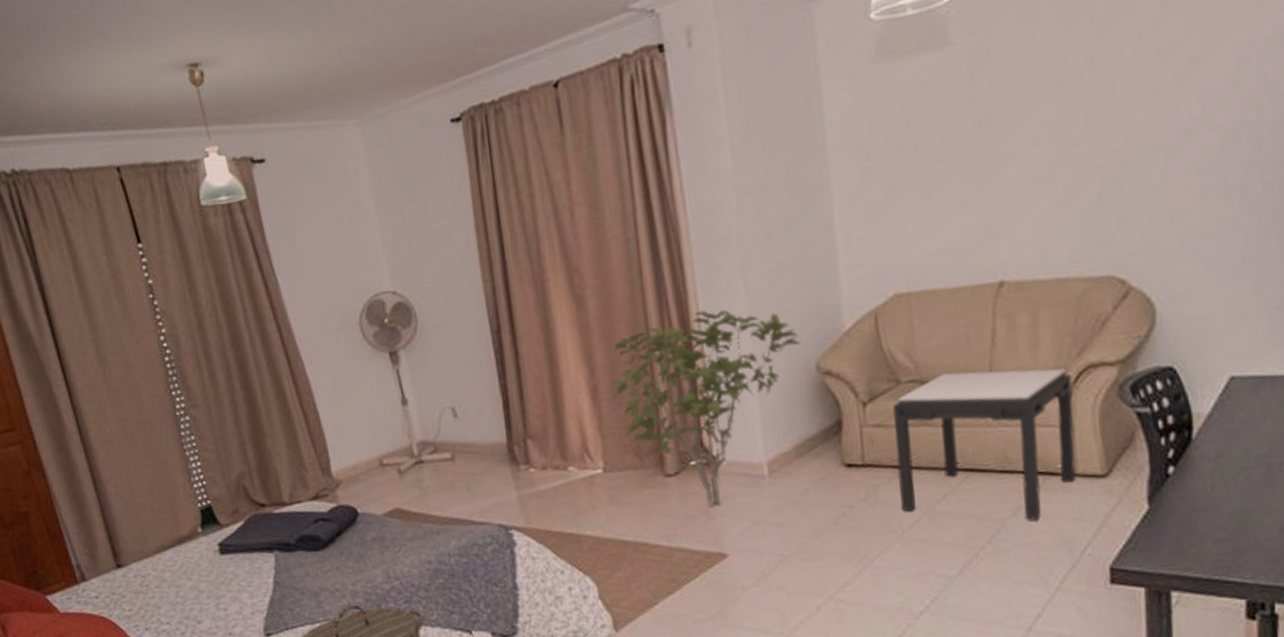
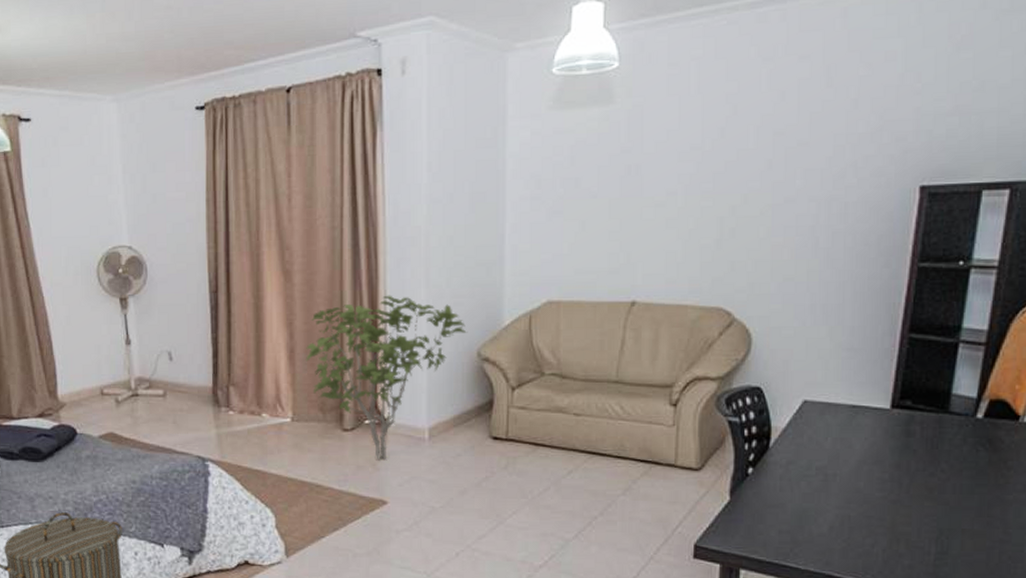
side table: present [893,368,1077,520] -> none [534,371,681,500]

